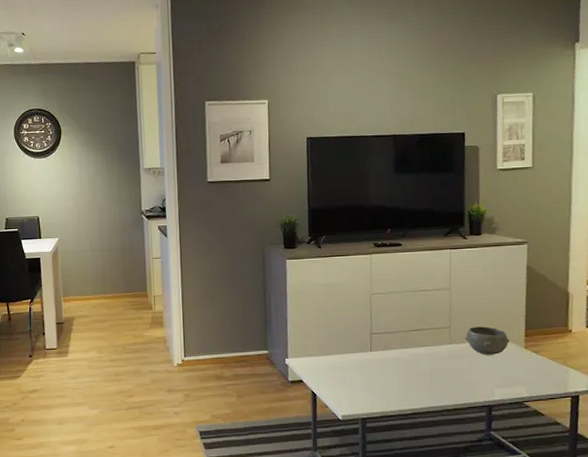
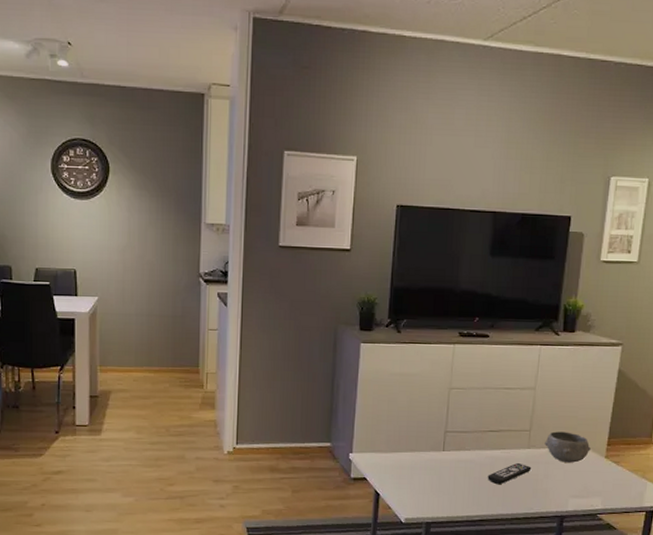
remote control: none [415,357,456,380] -> present [487,462,532,485]

